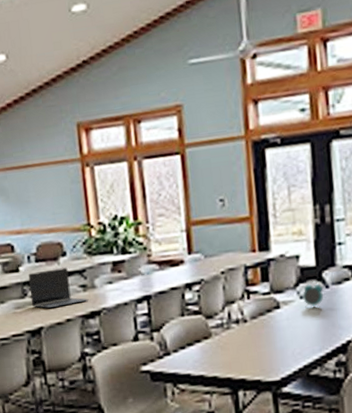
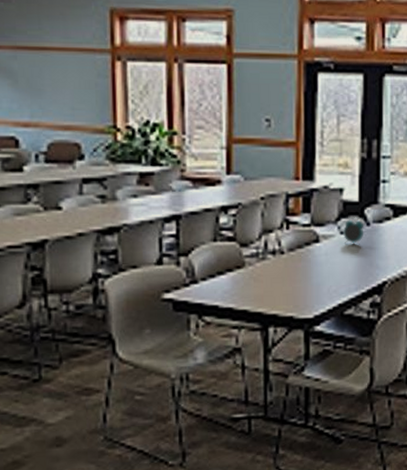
laptop: present [28,267,89,309] -> none [34,173,108,219]

